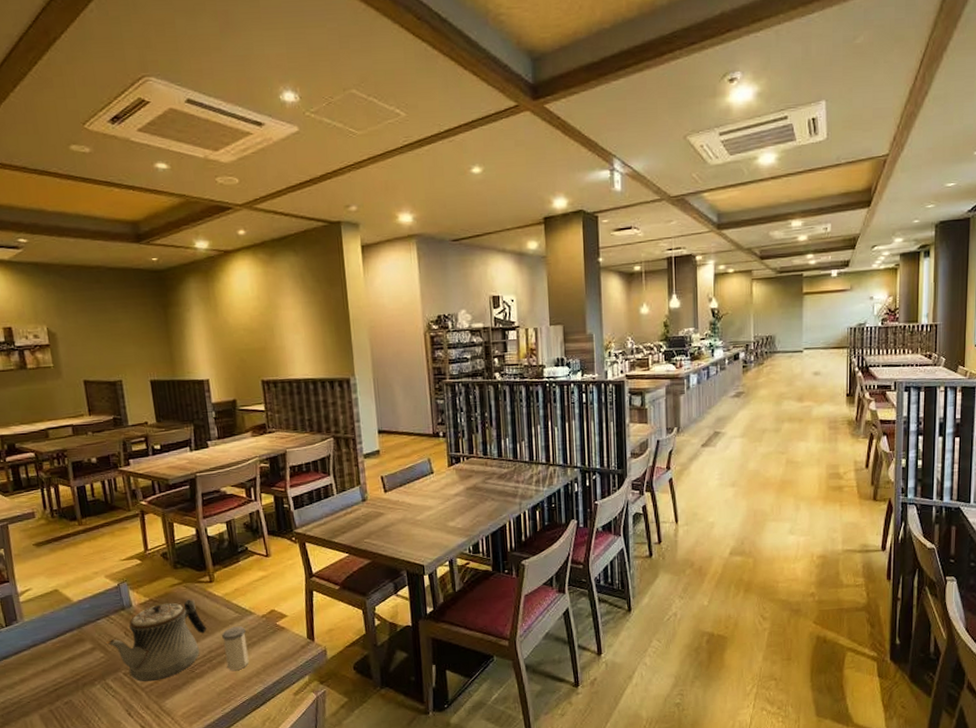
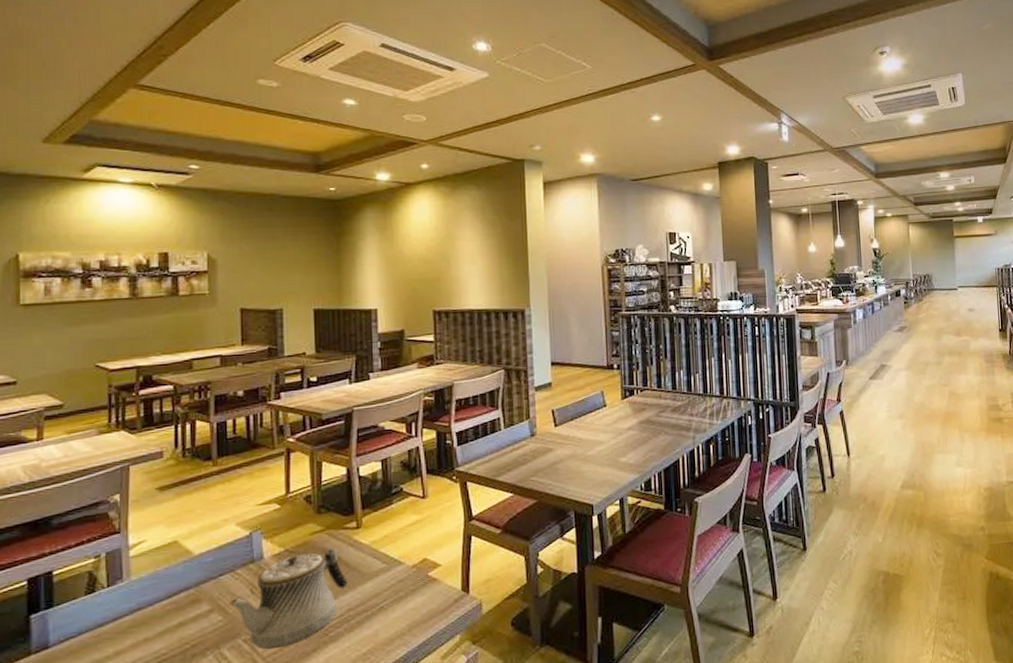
salt shaker: present [221,626,249,671] -> none [363,578,393,632]

